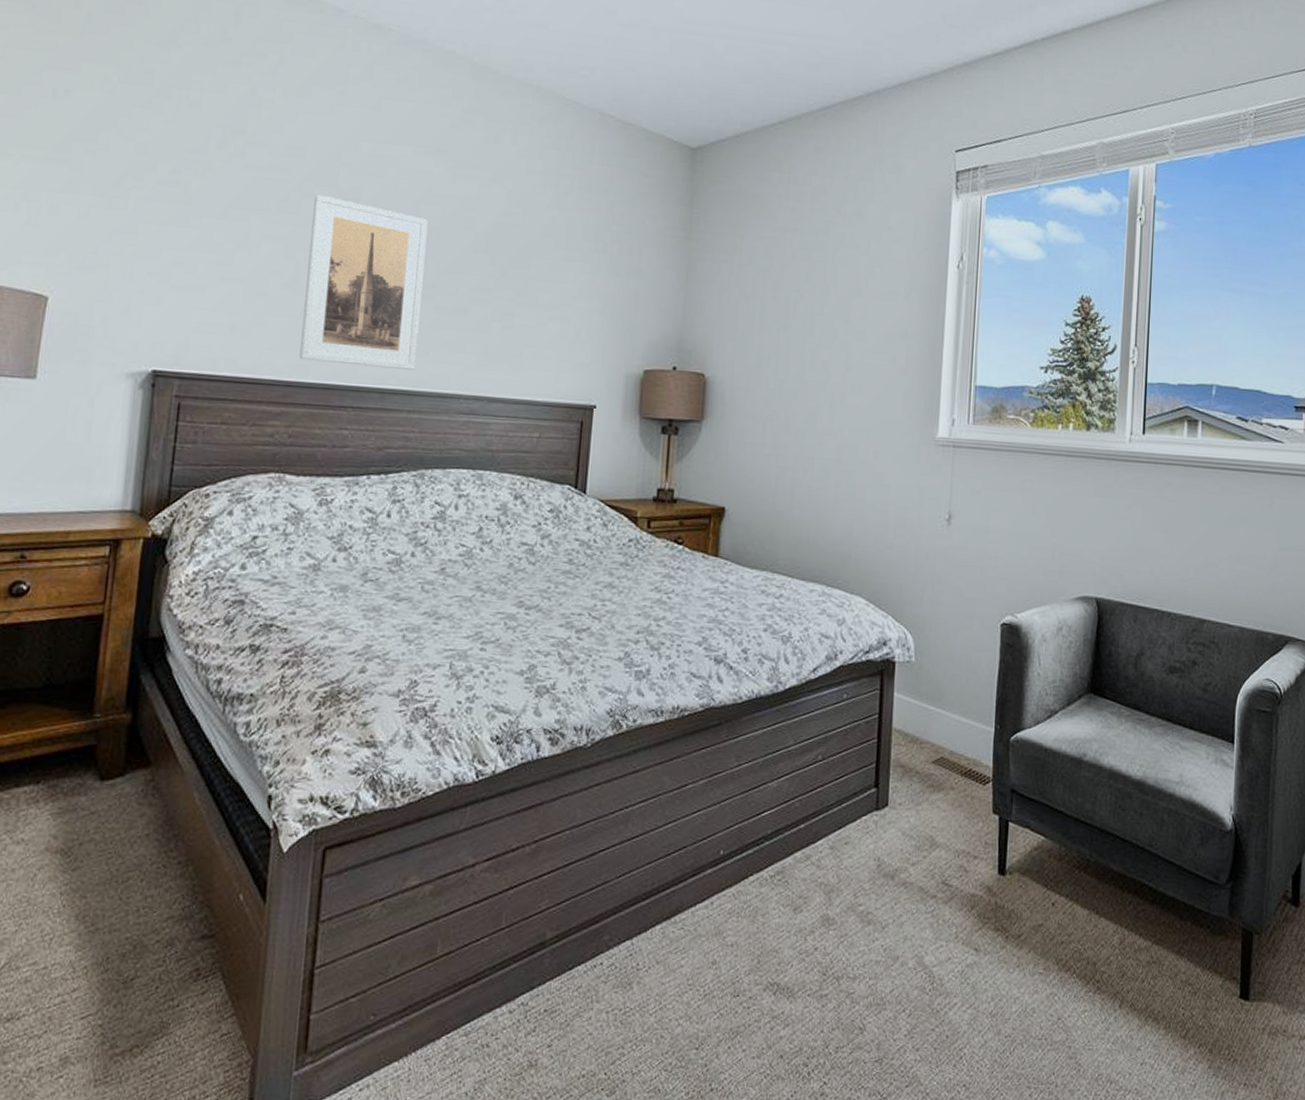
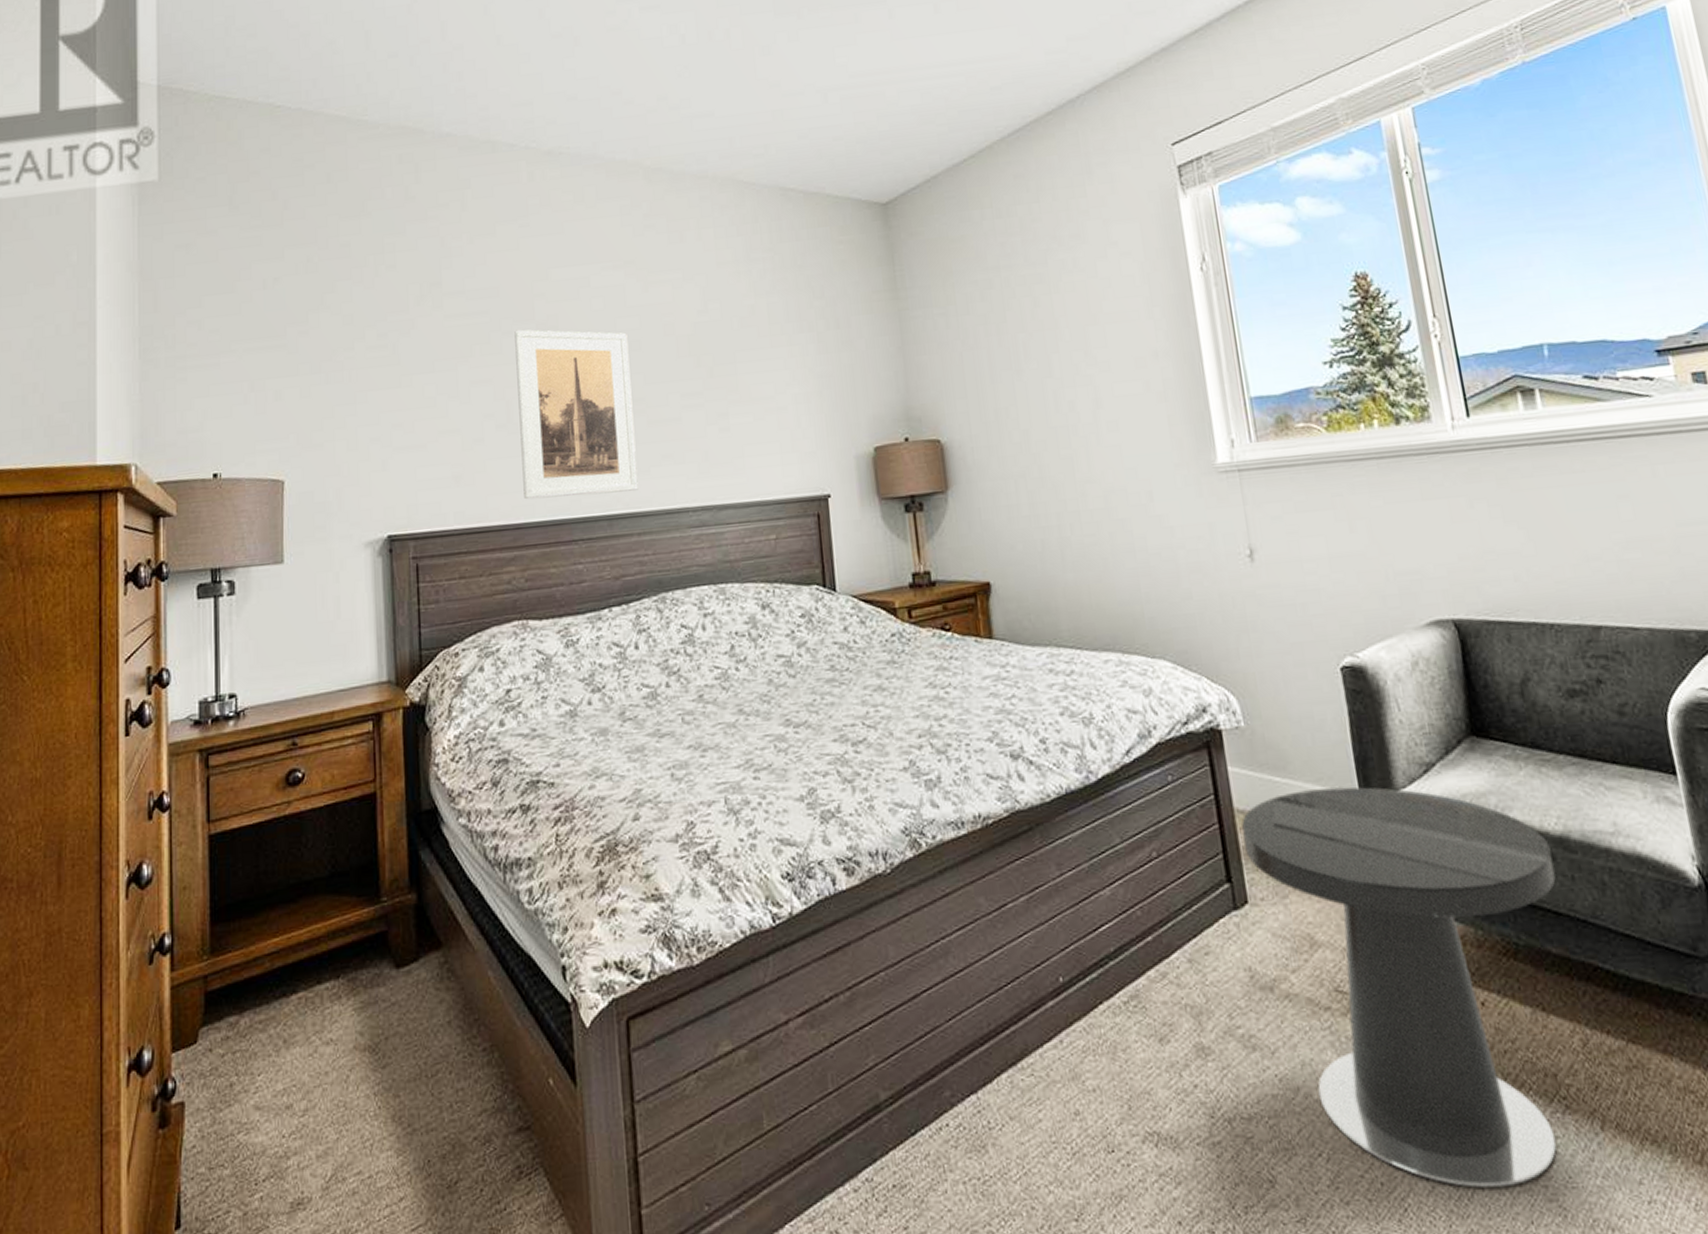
side table: none [895,720,1130,1046] -> present [1241,787,1557,1188]

